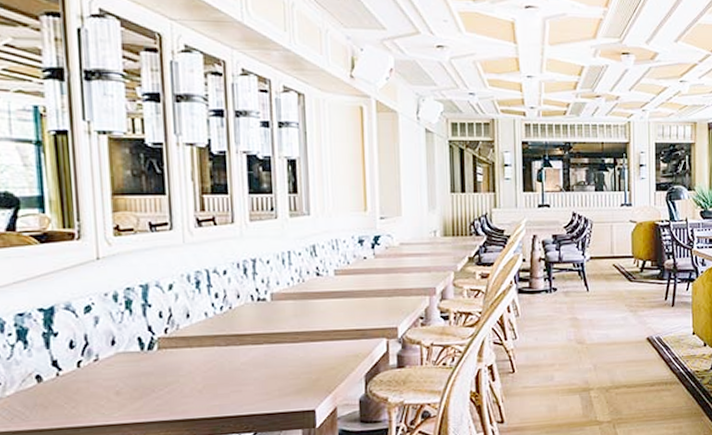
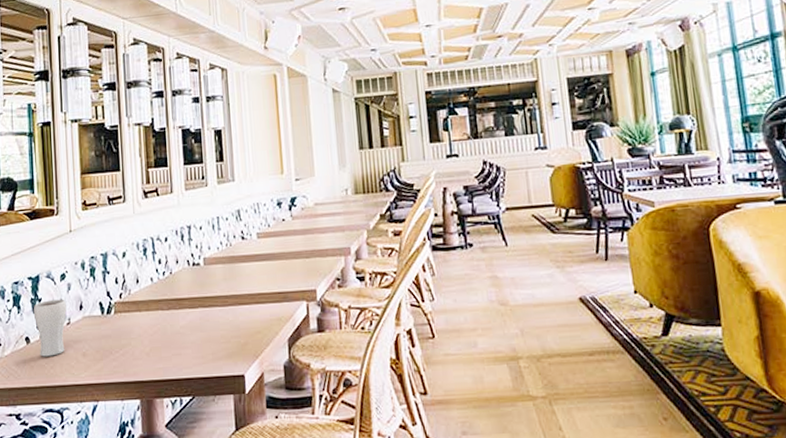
drinking glass: none [46,333,93,397] -> present [33,299,67,357]

